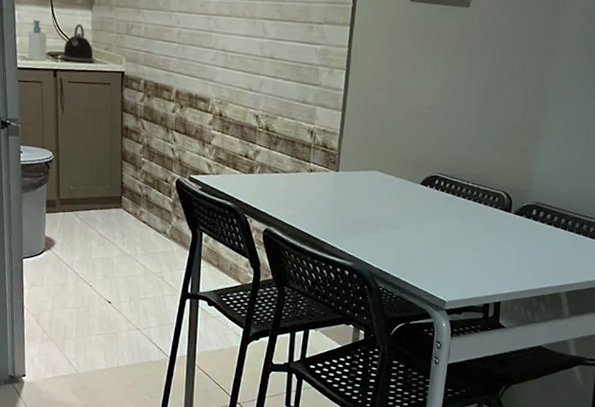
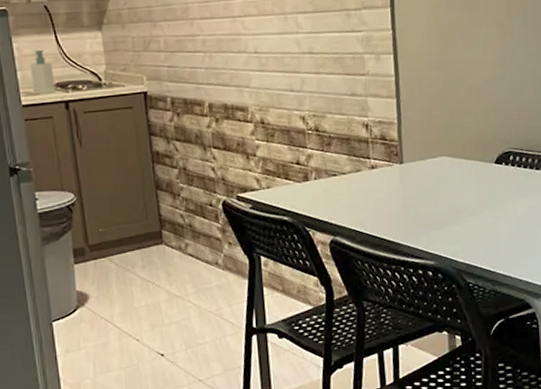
kettle: present [63,24,94,64] -> none [73,47,110,91]

